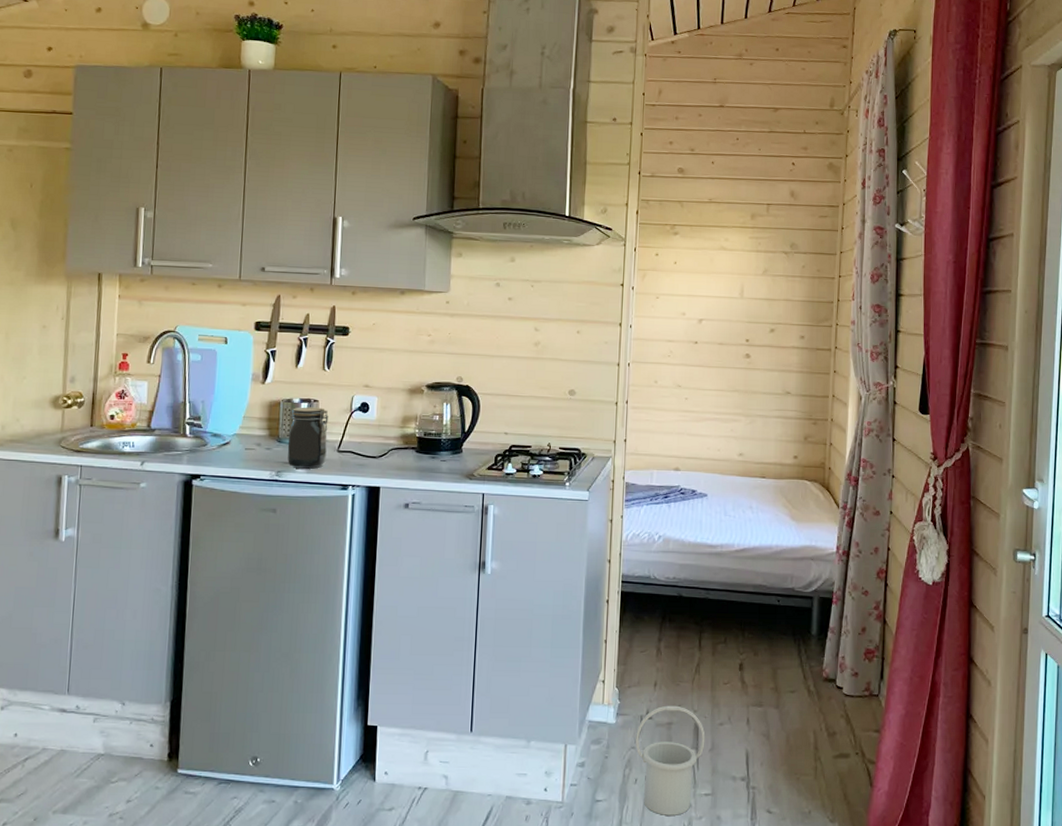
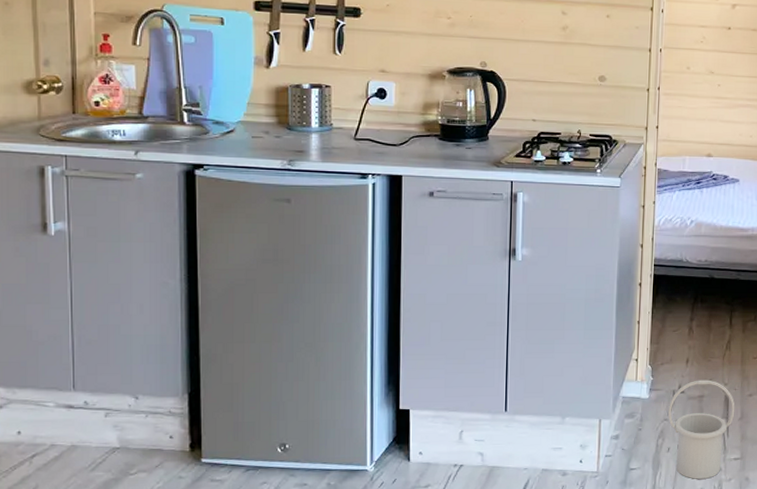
jar: present [287,407,329,469] -> none [299,93,343,157]

